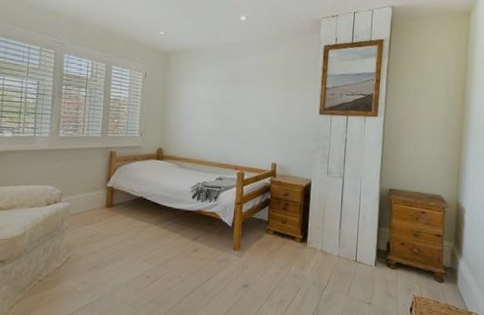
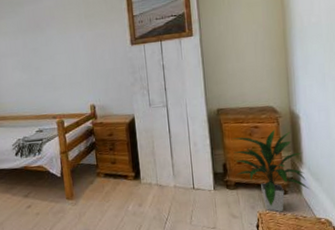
indoor plant: none [398,217,465,300] -> present [232,129,309,212]

